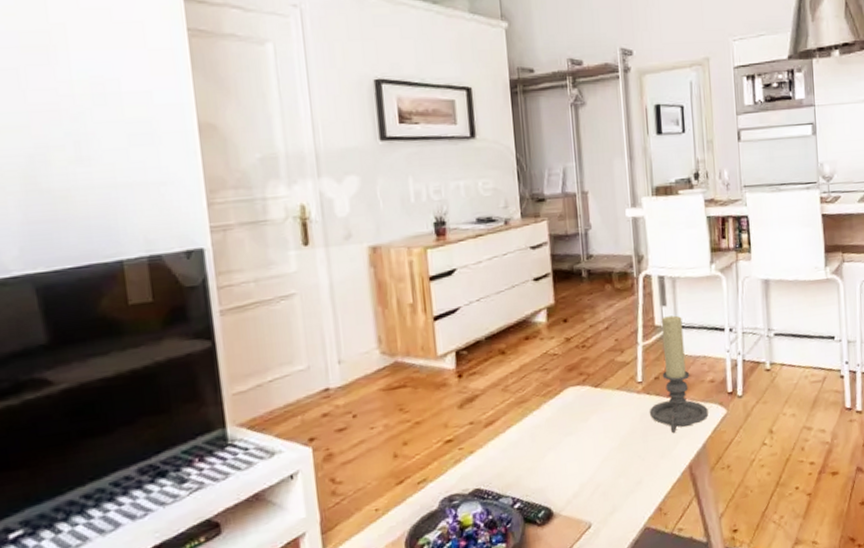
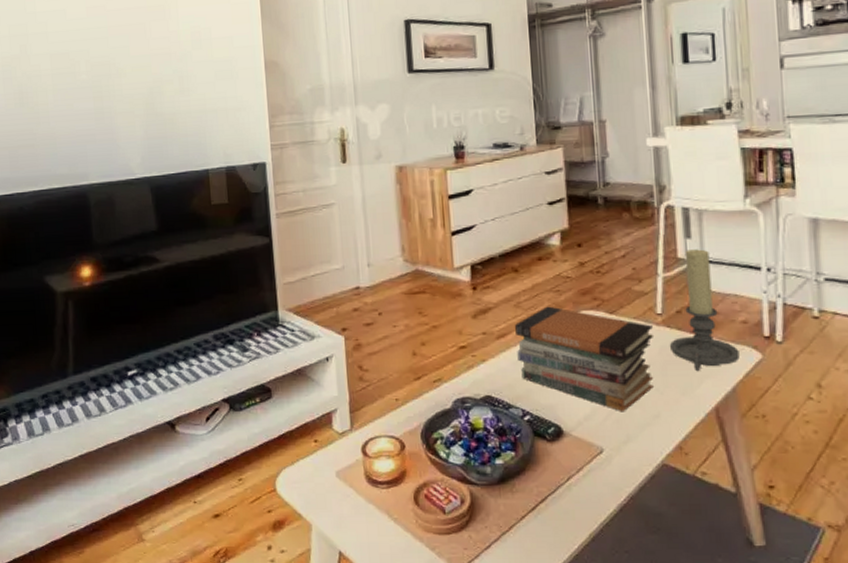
book stack: none [503,386,636,484] -> present [515,306,655,412]

